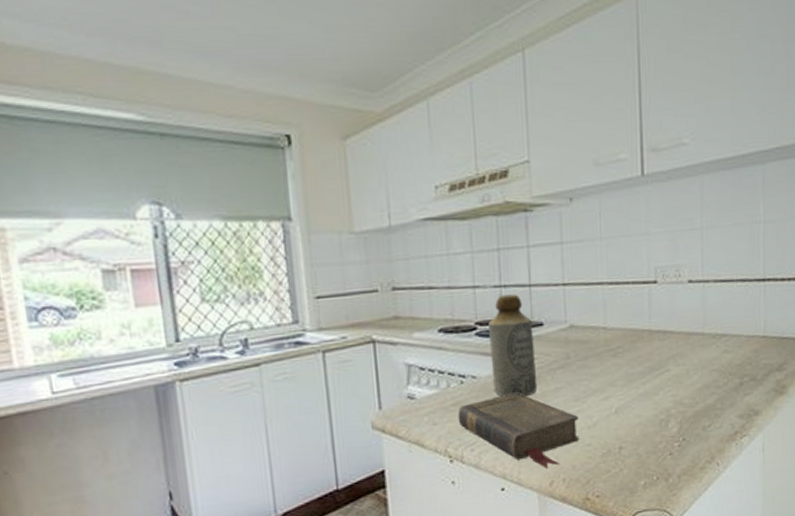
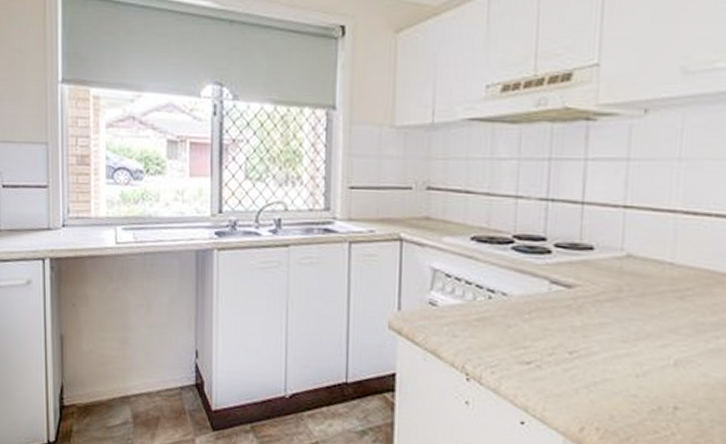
book: present [457,392,580,469] -> none [480,319,625,412]
bottle: present [488,294,538,397] -> none [525,209,581,327]

